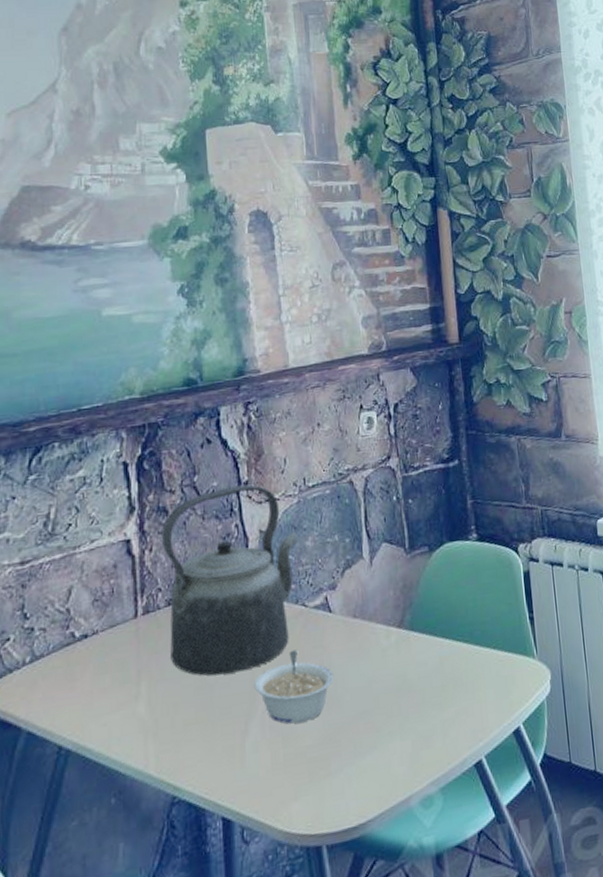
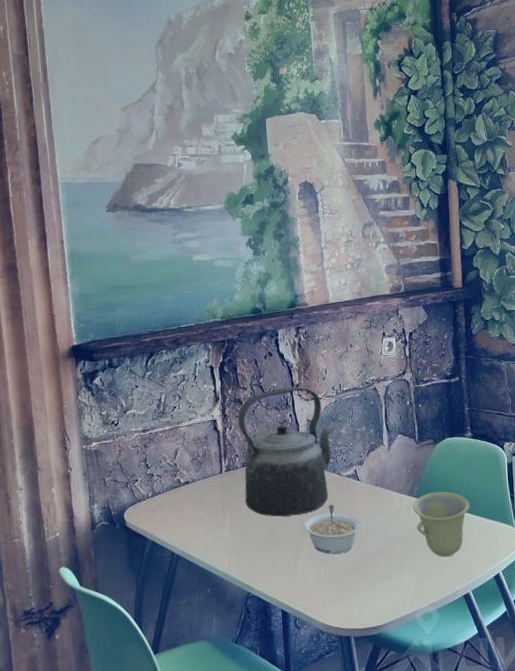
cup: none [403,617,479,712] -> present [413,491,470,557]

